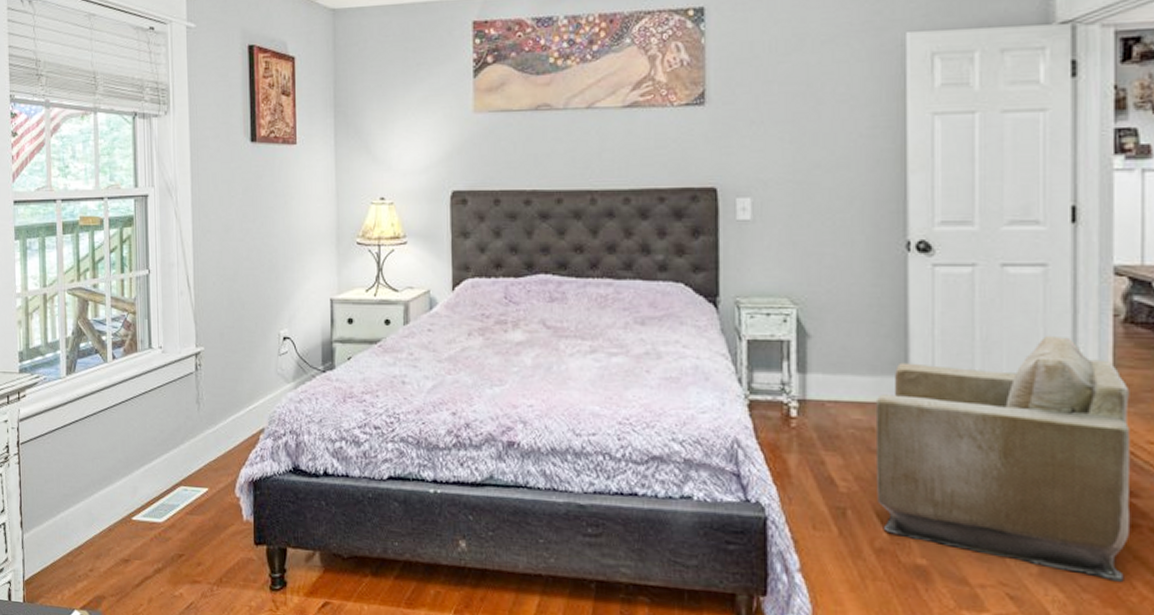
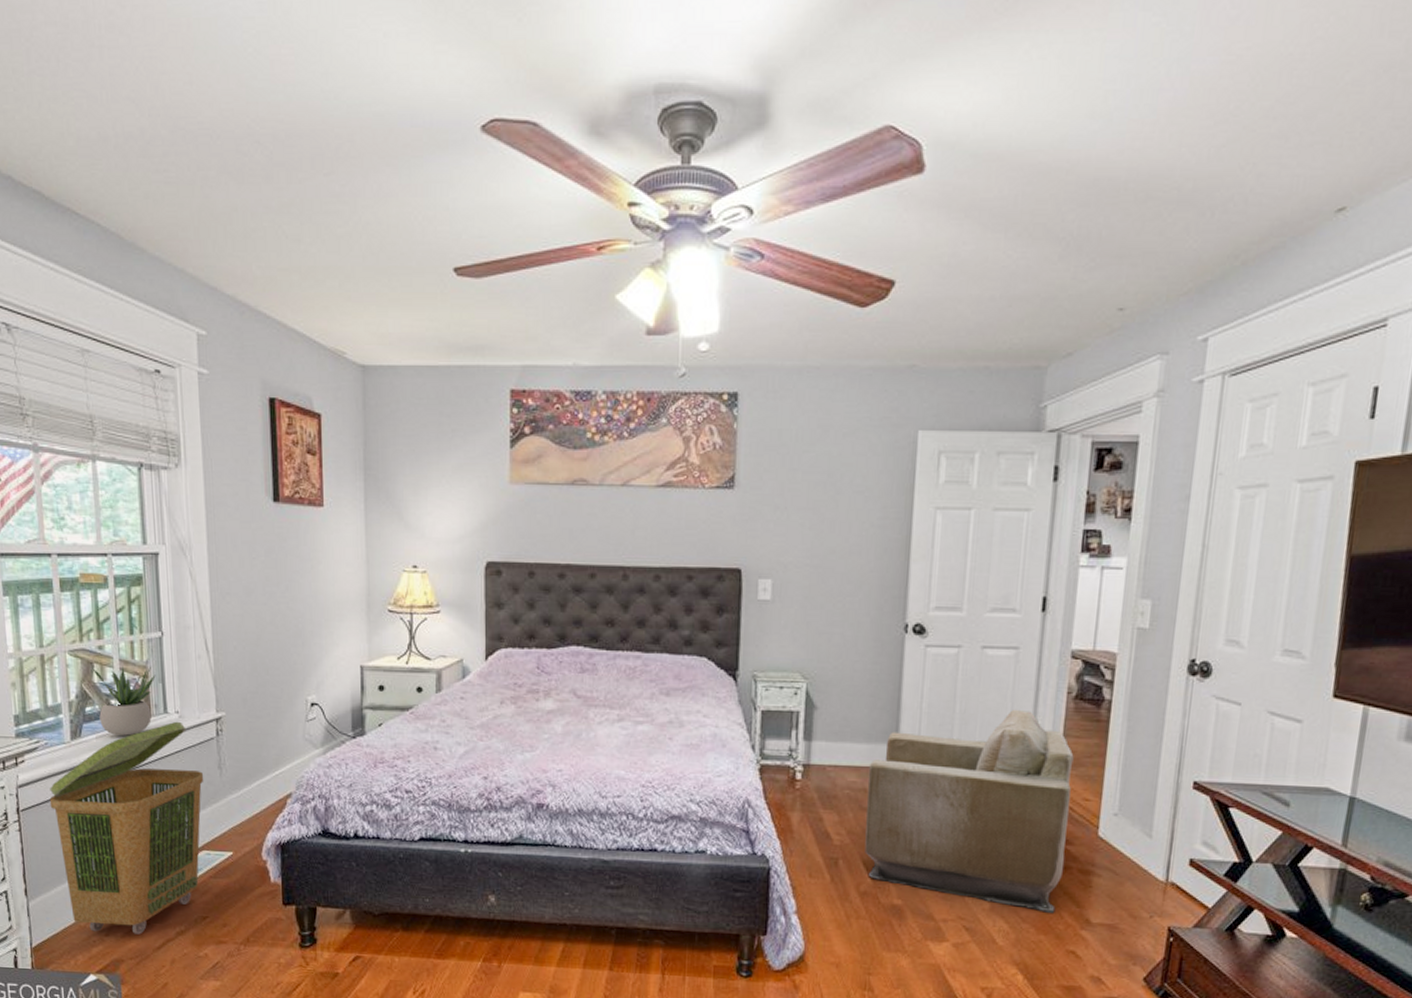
laundry basket: none [45,356,183,571] -> present [49,721,204,935]
potted plant: none [87,302,142,371] -> present [92,665,156,736]

